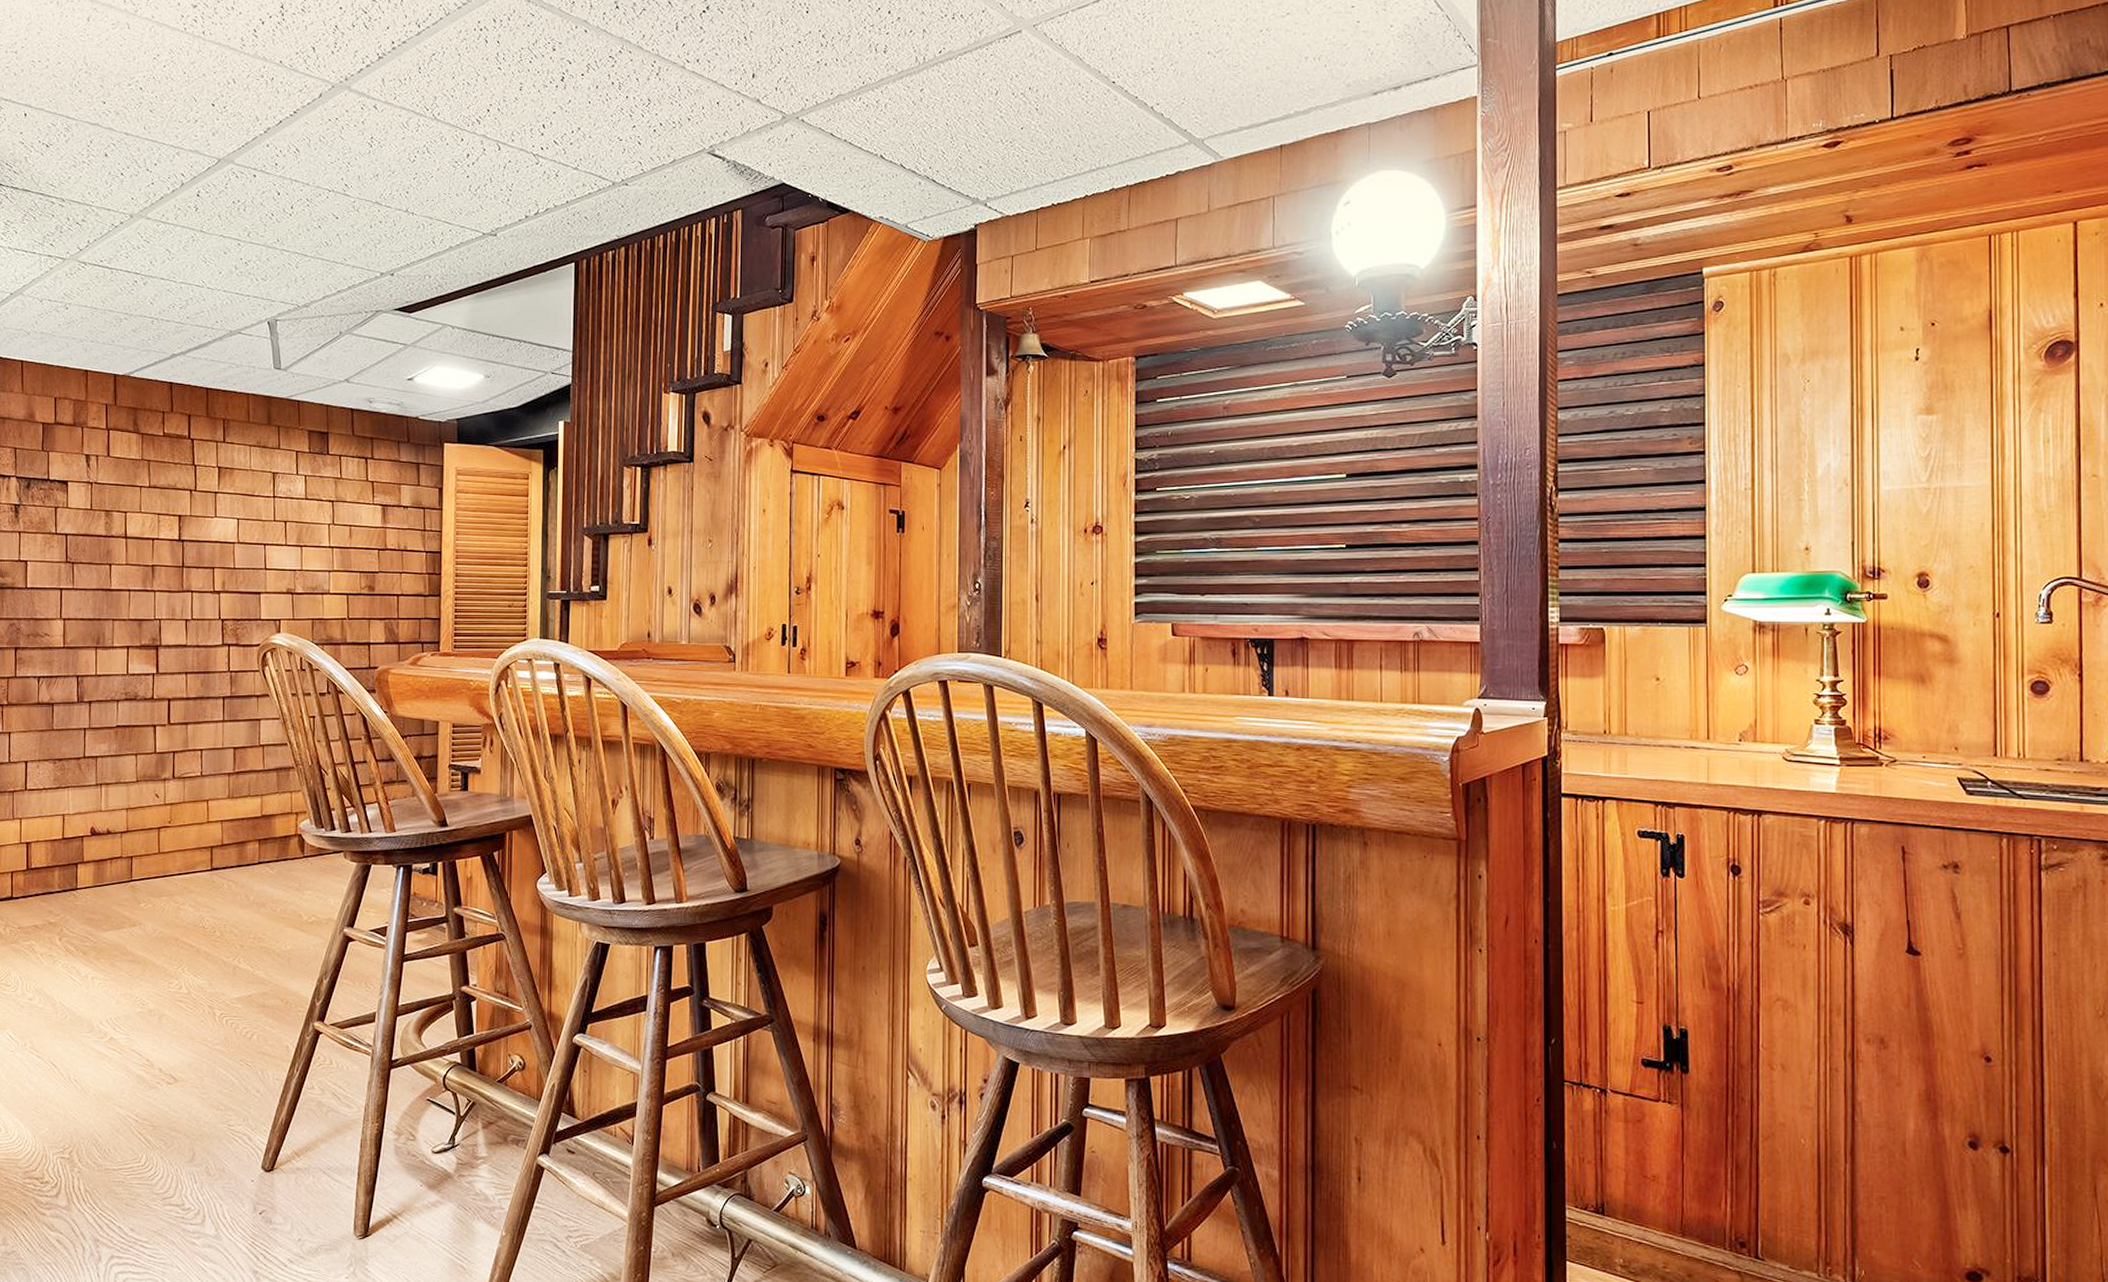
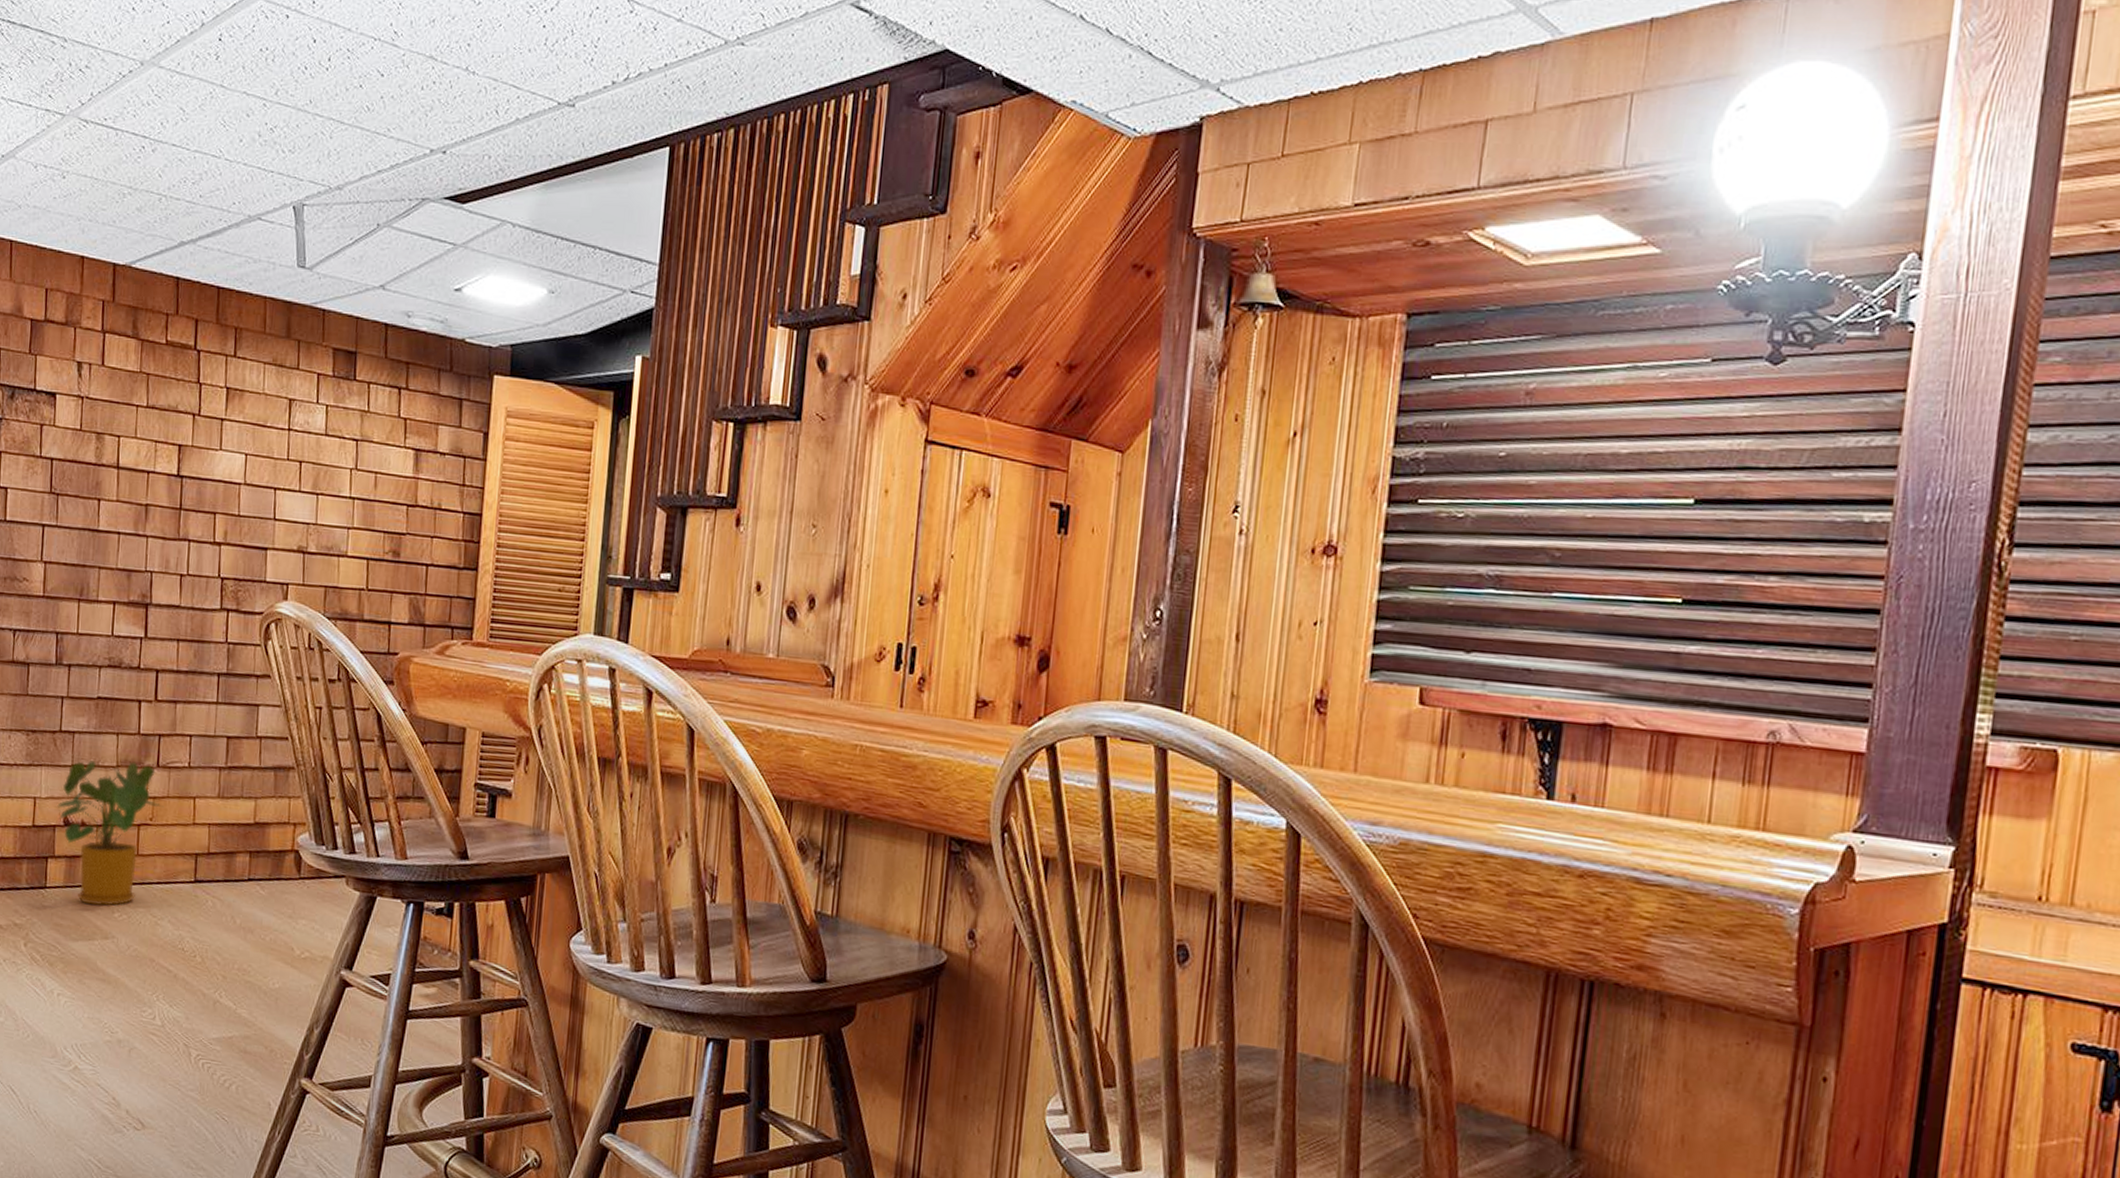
house plant: none [84,776,181,898] -> present [57,761,164,906]

